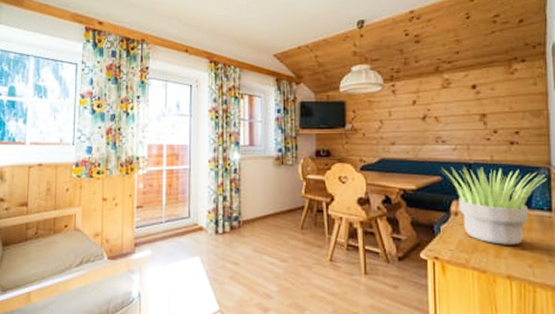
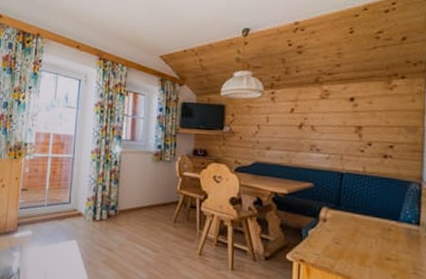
potted plant: present [441,166,547,245] -> none [314,174,417,255]

